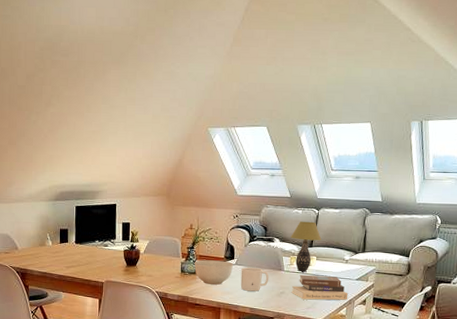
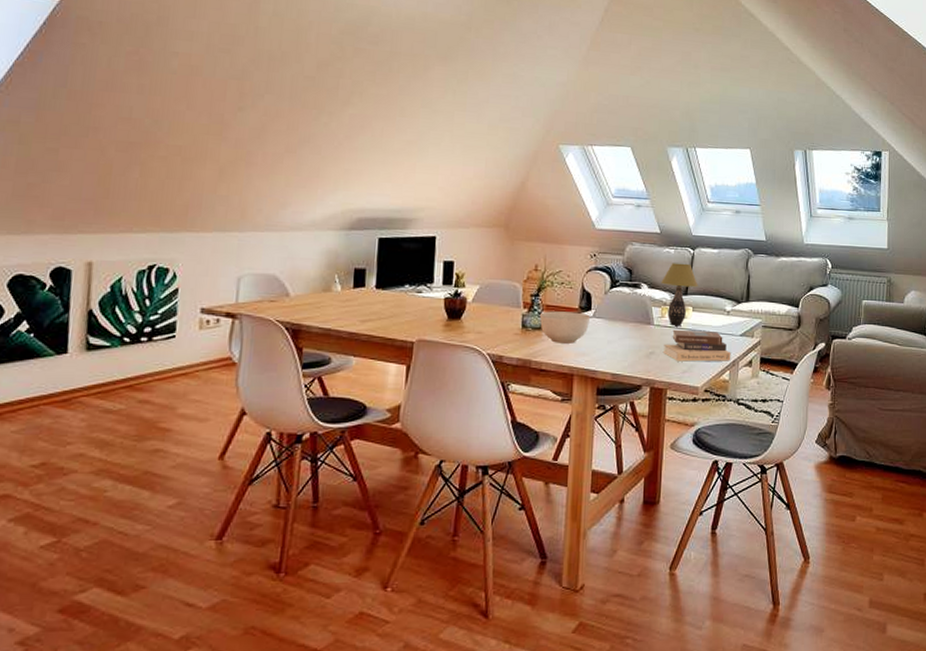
mug: present [240,267,269,292] -> none [599,320,636,352]

